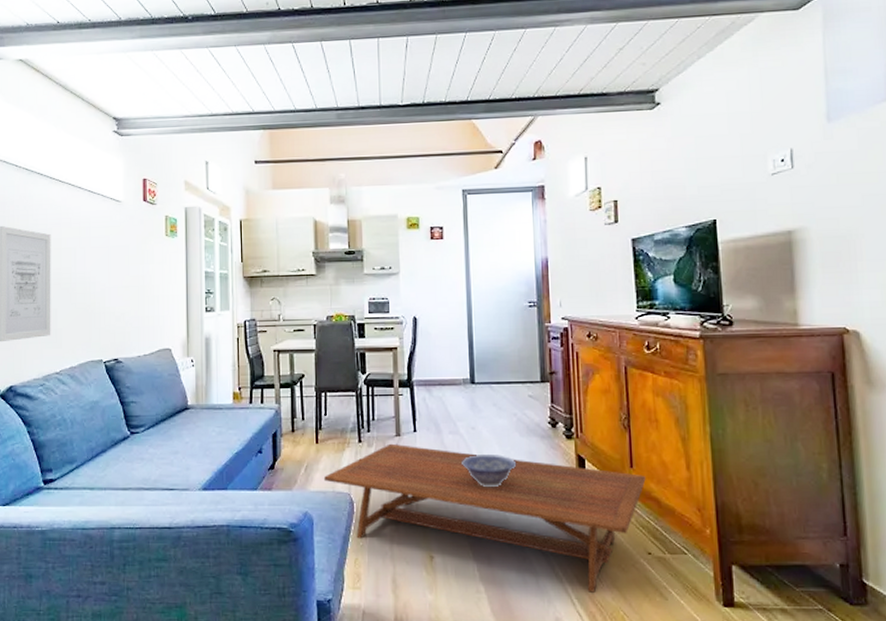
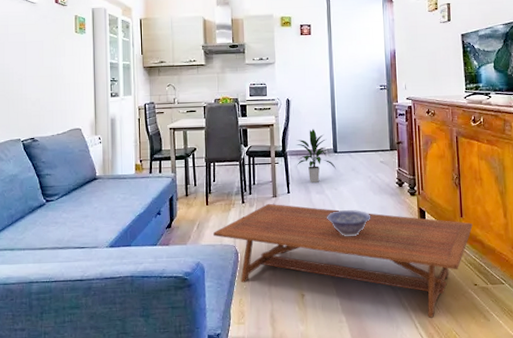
indoor plant: none [425,353,473,419] -> present [296,128,336,183]

